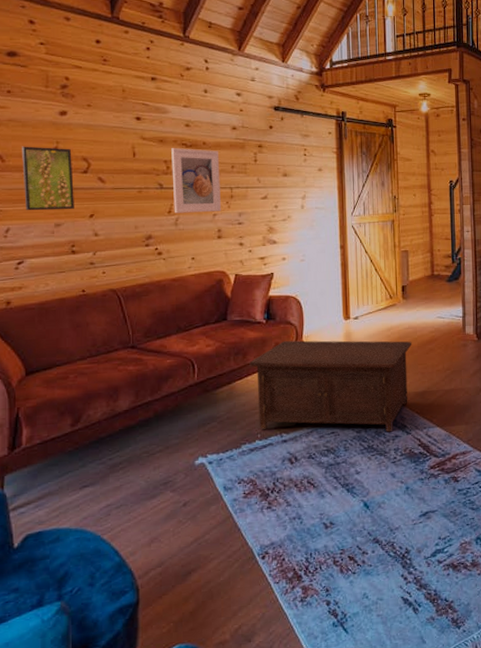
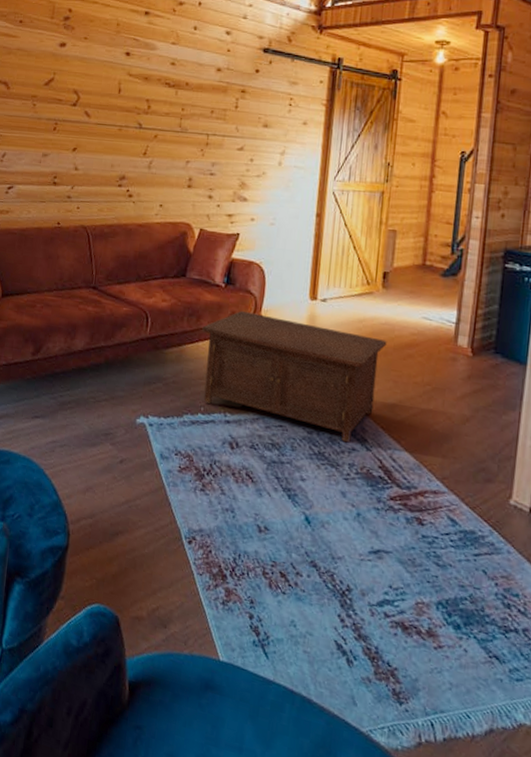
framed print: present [22,146,74,211] -> none [21,75,66,141]
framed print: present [171,148,222,213] -> none [149,87,200,159]

